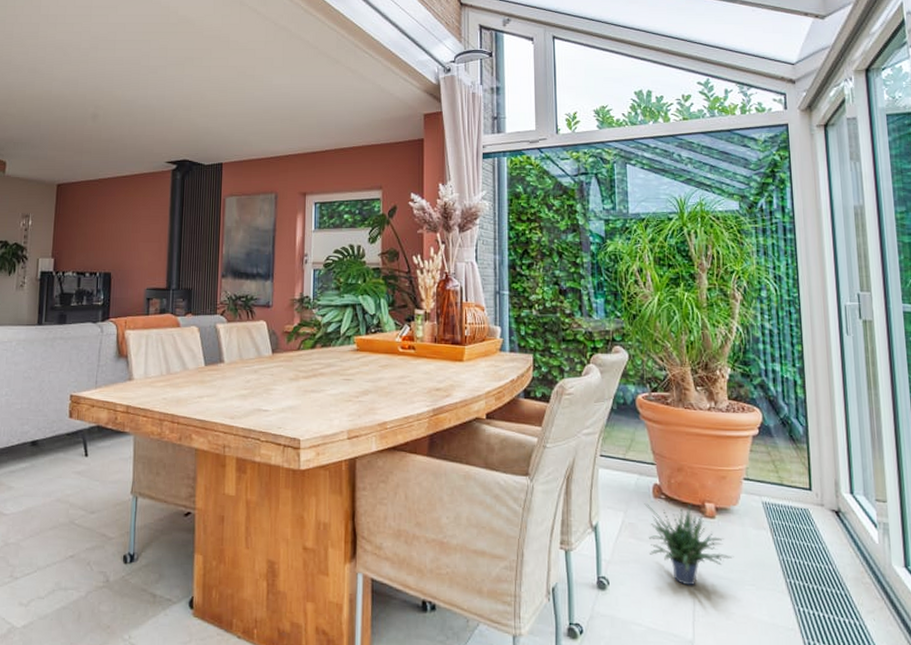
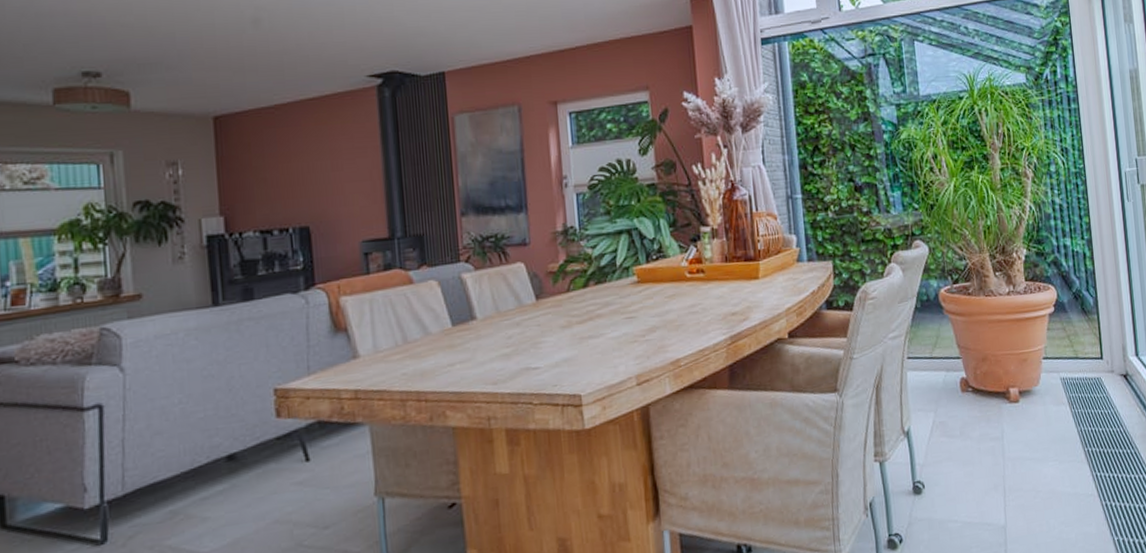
potted plant: present [644,503,734,586] -> none [953,390,1038,474]

